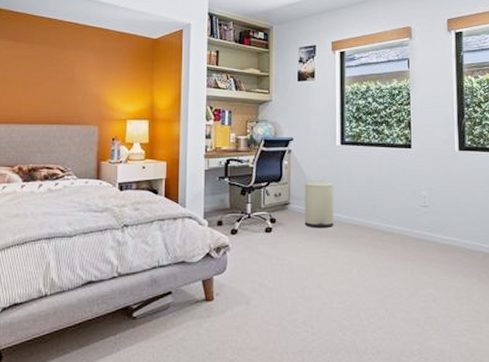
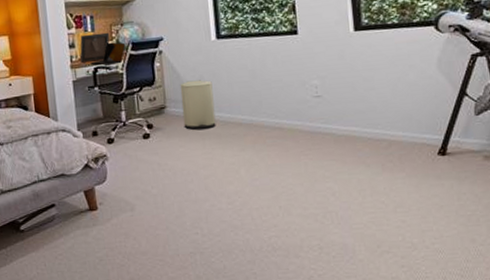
picture frame: none [214,127,245,154] -> present [79,32,110,64]
laptop: none [224,137,258,159] -> present [90,42,126,67]

